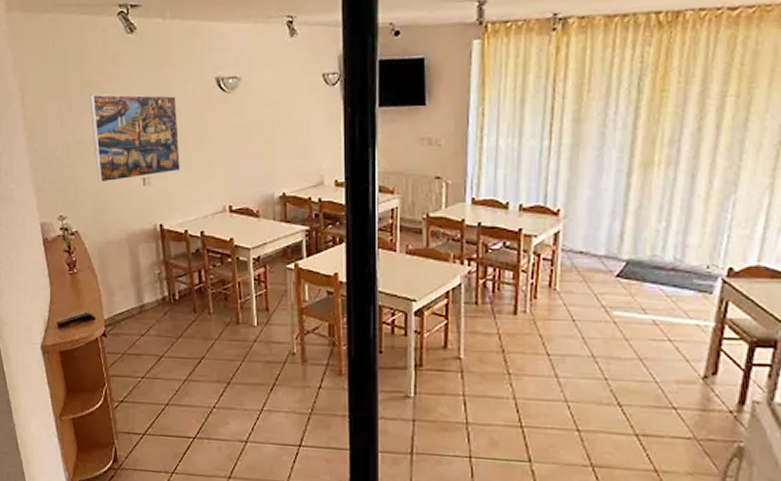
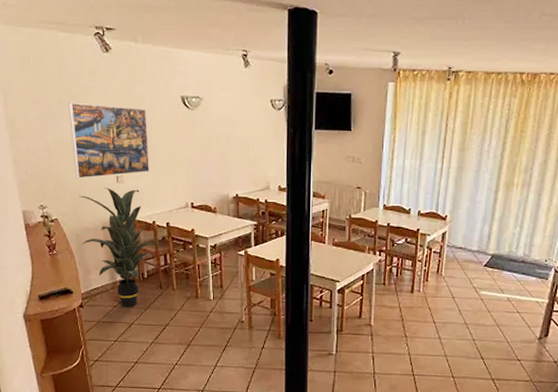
indoor plant: none [101,192,198,336] -> present [79,187,164,307]

